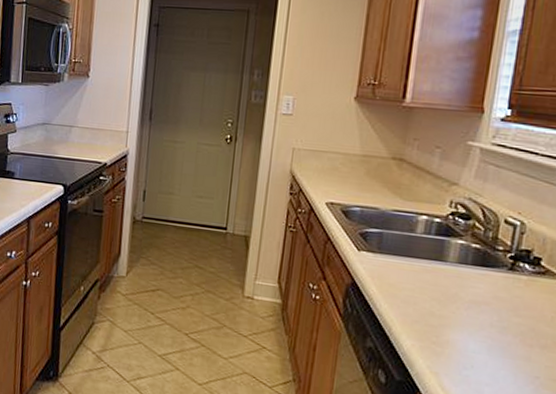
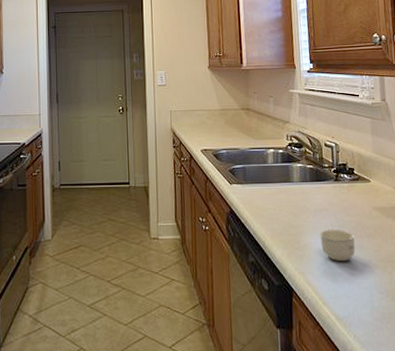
cup: none [469,326,521,371] -> present [320,227,356,261]

